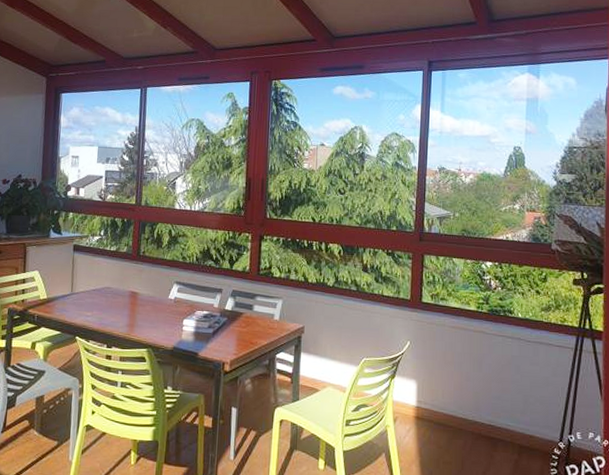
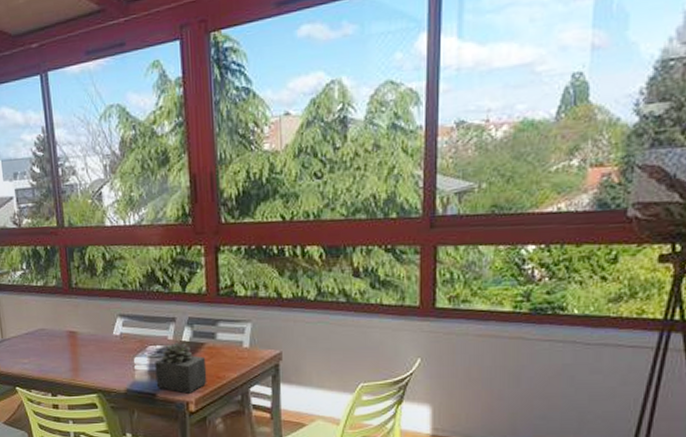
succulent plant: none [199,310,243,355] -> present [155,342,207,394]

